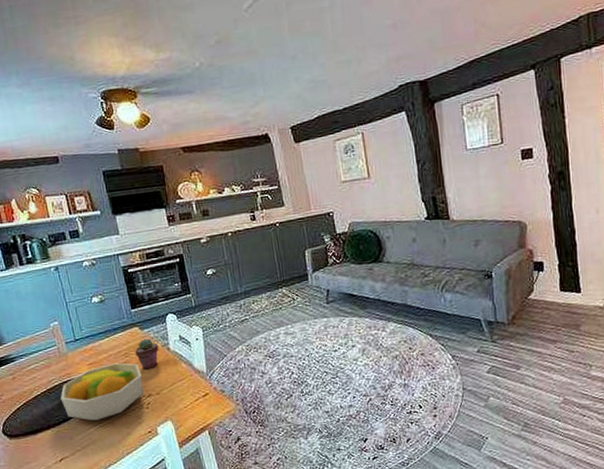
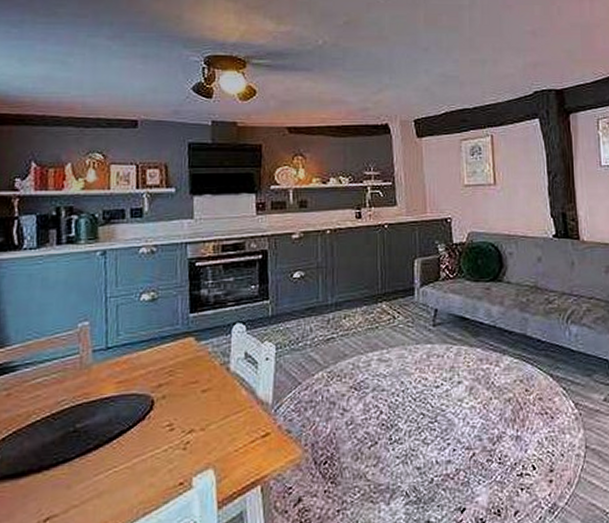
fruit bowl: present [60,363,144,421] -> none [67,383,186,463]
potted succulent: present [135,338,159,370] -> none [183,352,216,395]

